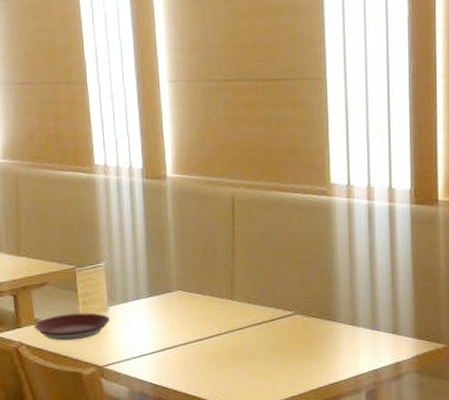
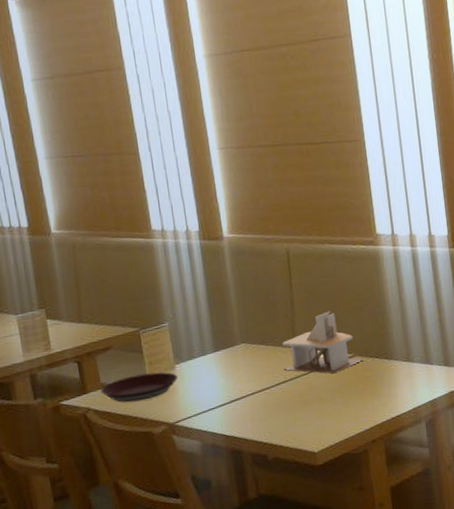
napkin holder: none [218,263,304,331] -> present [282,311,364,374]

